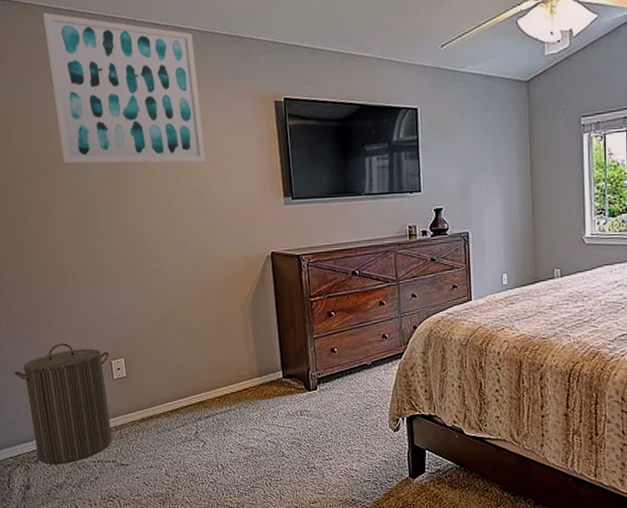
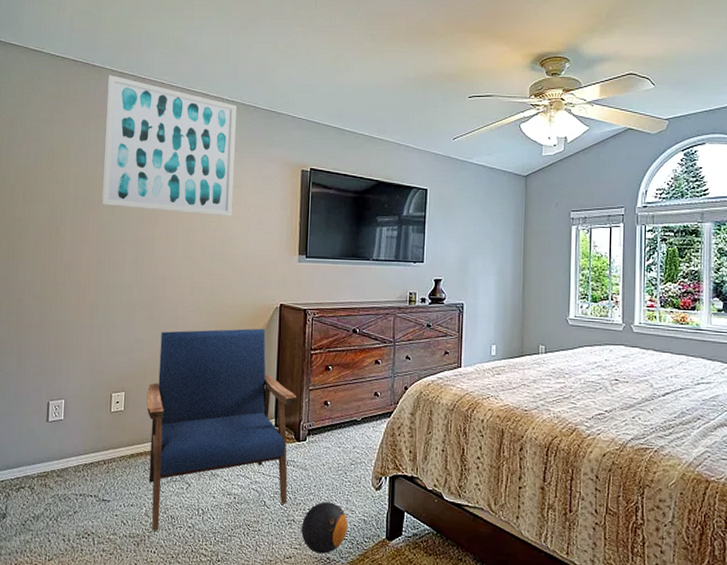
laundry hamper: present [14,343,113,464] -> none [15,372,112,494]
armchair: none [146,279,306,489] -> present [146,328,297,531]
decorative ball: none [323,447,370,496] -> present [301,502,348,554]

